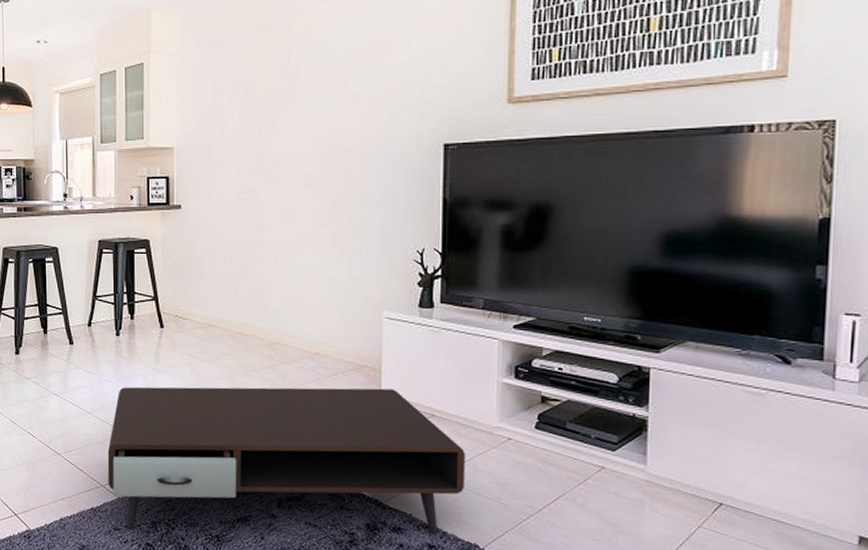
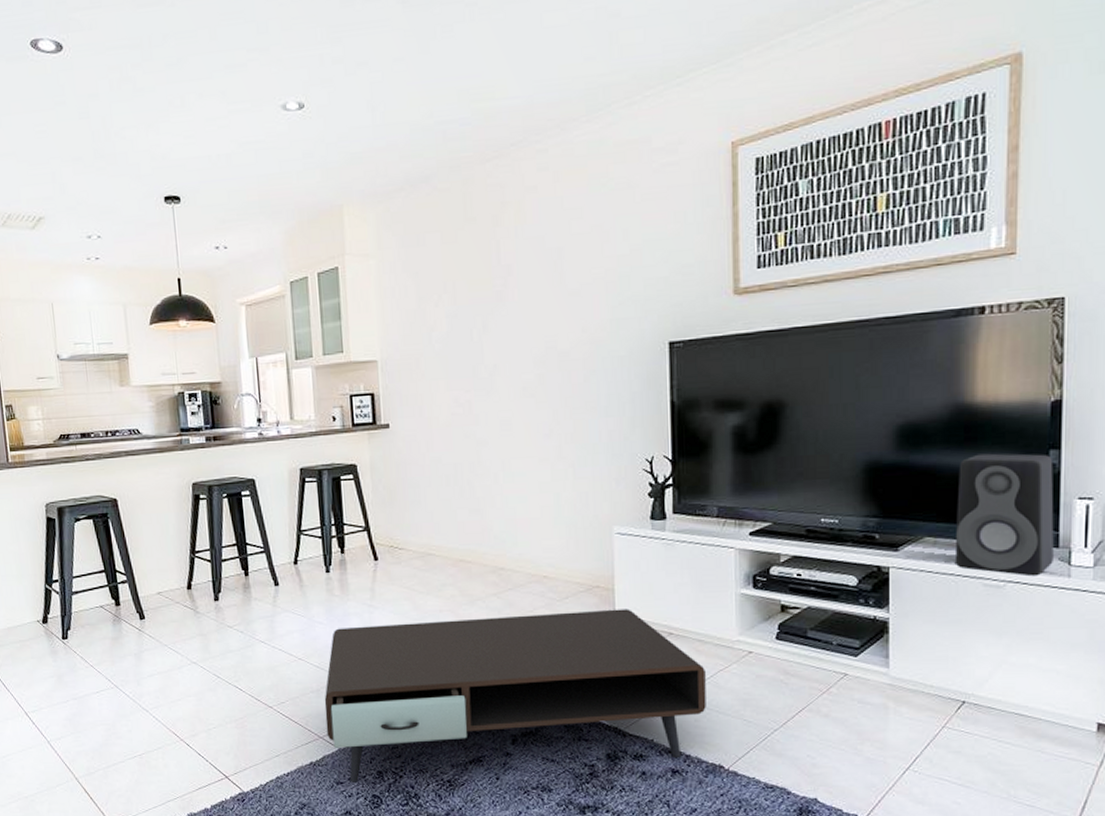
speaker: none [716,265,820,387] -> present [954,453,1054,577]

